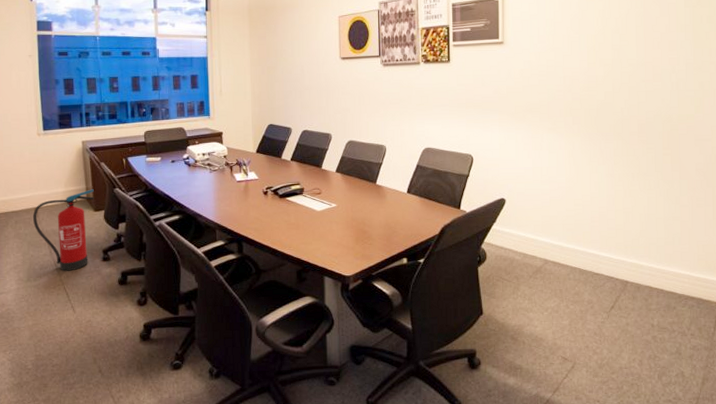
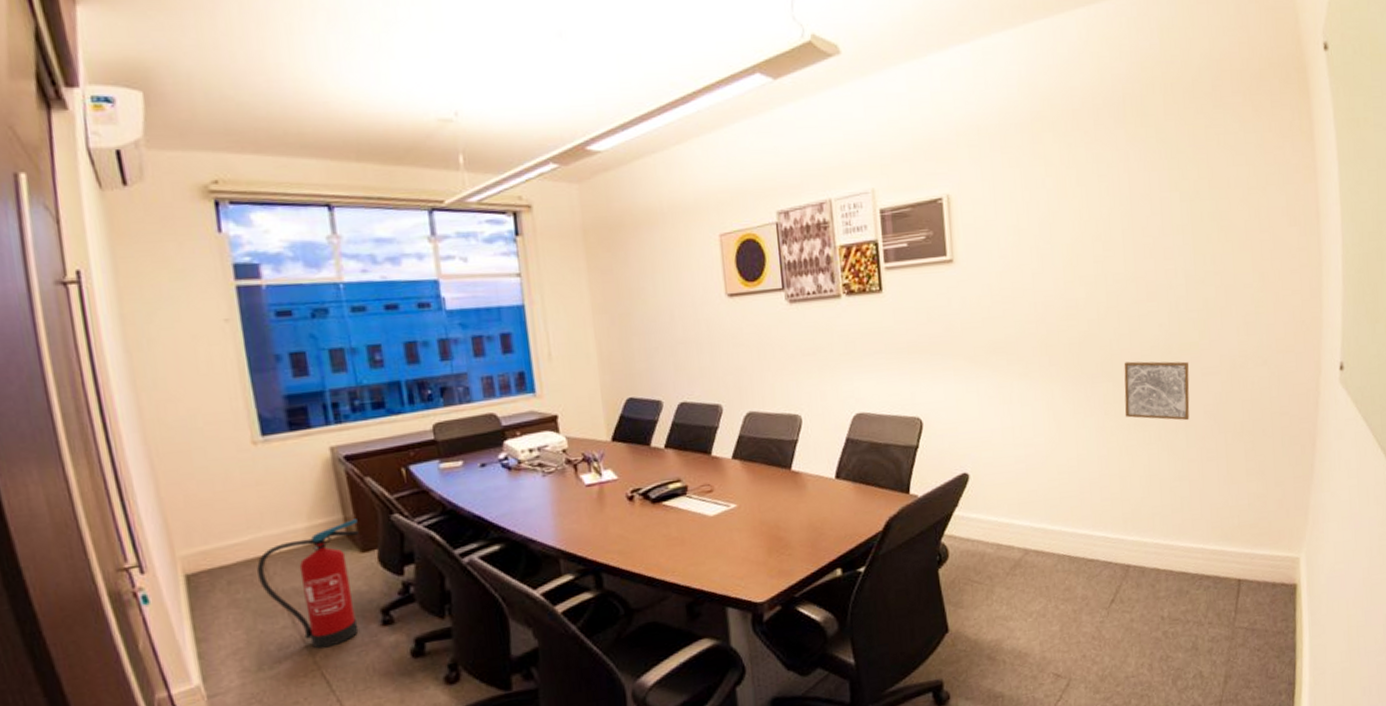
wall art: none [630,125,686,175] -> present [1123,361,1190,421]

